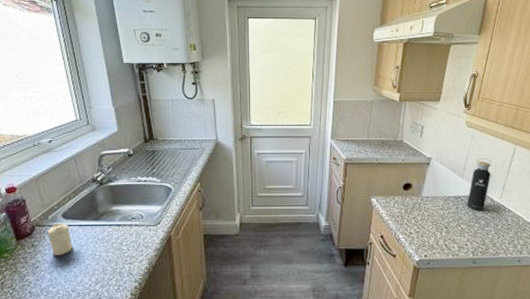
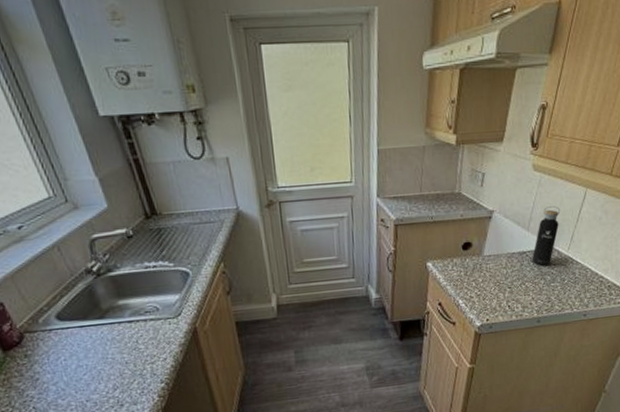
candle: present [48,223,73,255] -> none [42,325,77,364]

